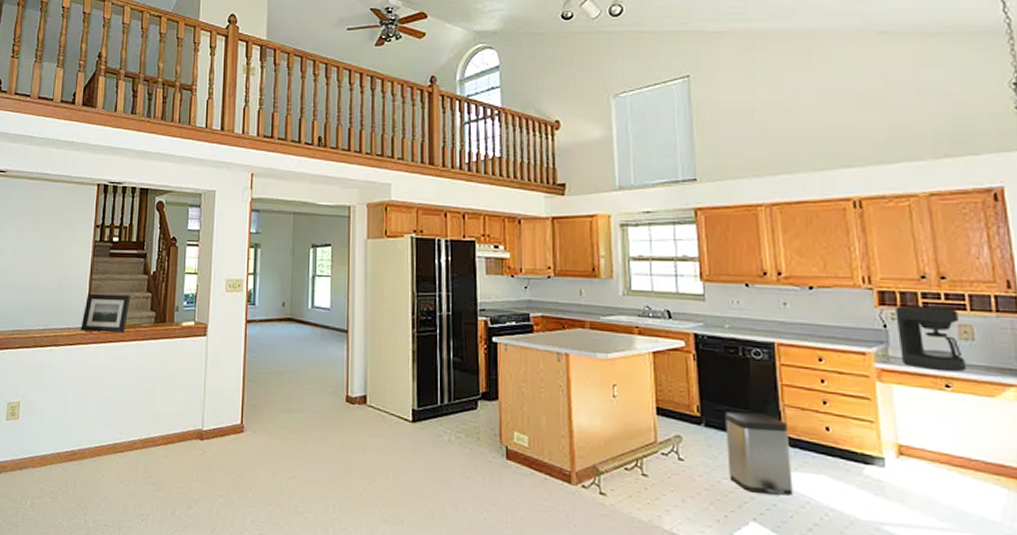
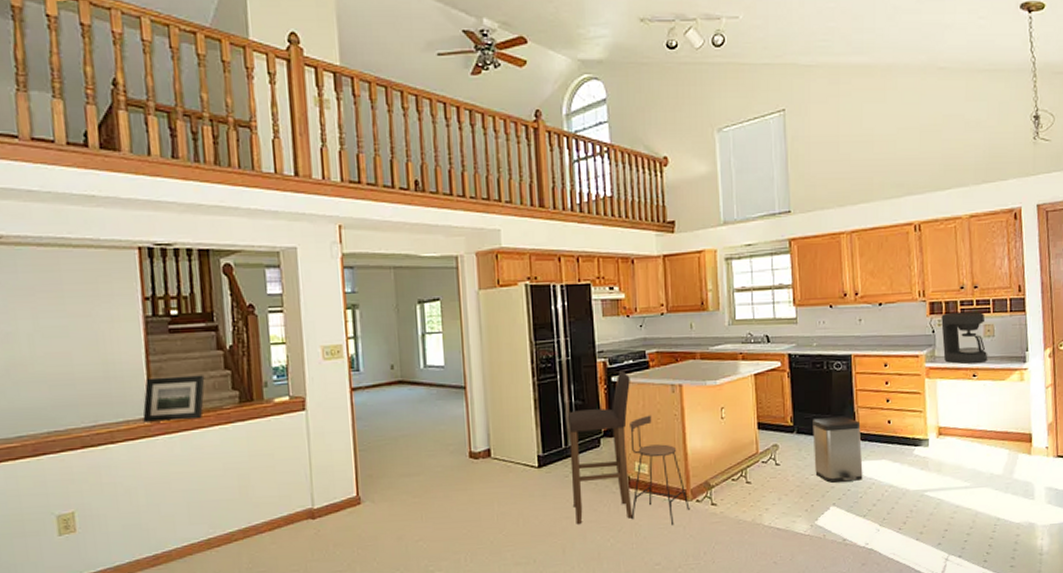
bar stool: none [444,332,512,494] -> present [567,371,633,524]
bar stool: none [507,382,574,510] -> present [630,415,690,525]

